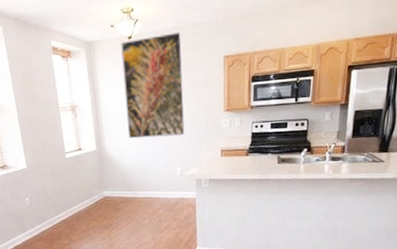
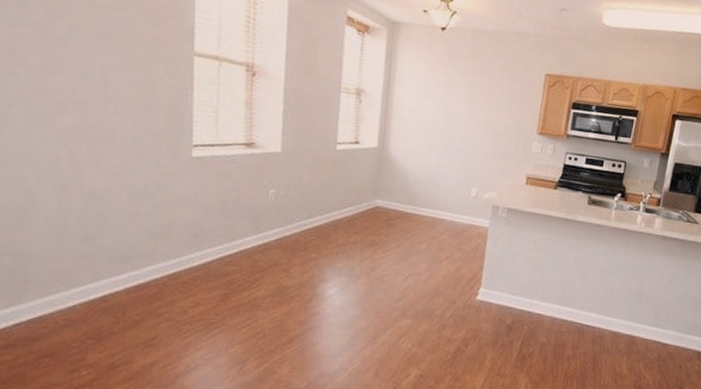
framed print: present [121,32,185,139] -> none [420,31,502,152]

